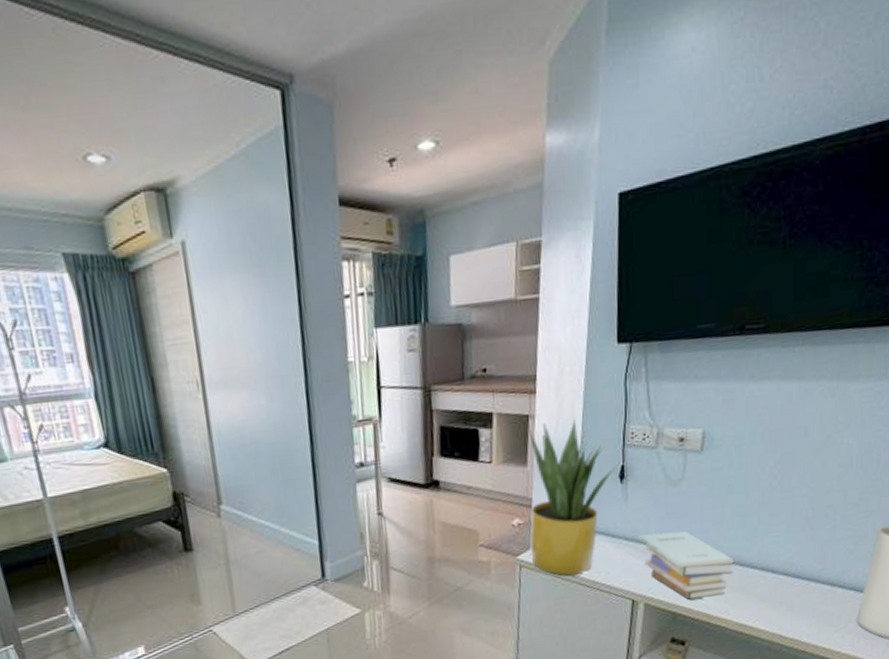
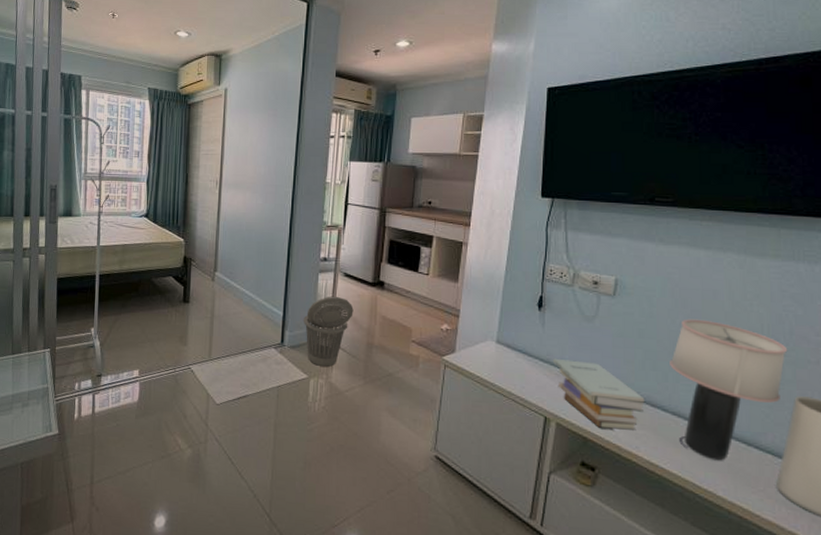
laundry basket: none [345,508,406,596] -> present [303,296,354,367]
planter: present [528,418,617,577] -> none [455,250,536,384]
table lamp: none [759,461,875,609] -> present [670,319,788,461]

